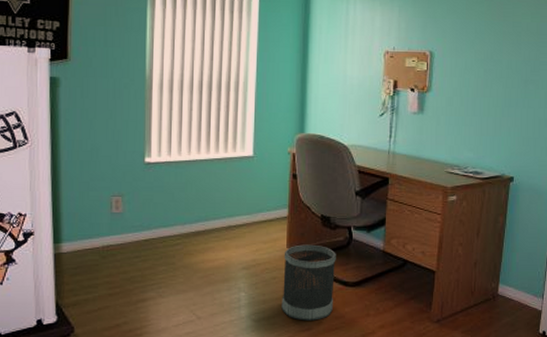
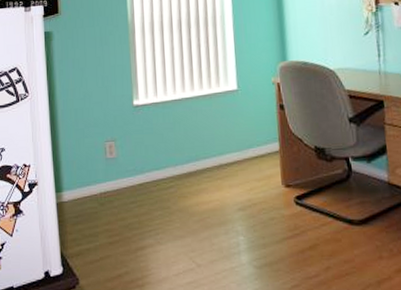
wastebasket: present [281,244,336,321] -> none [279,179,340,266]

